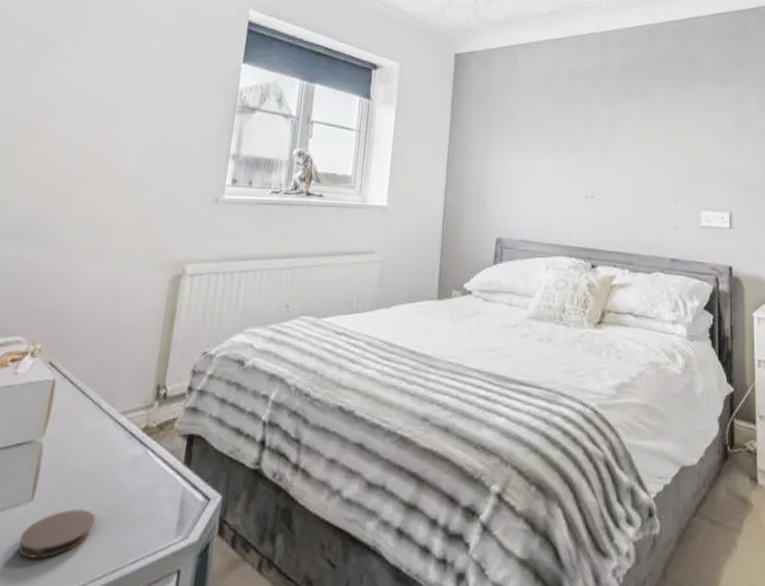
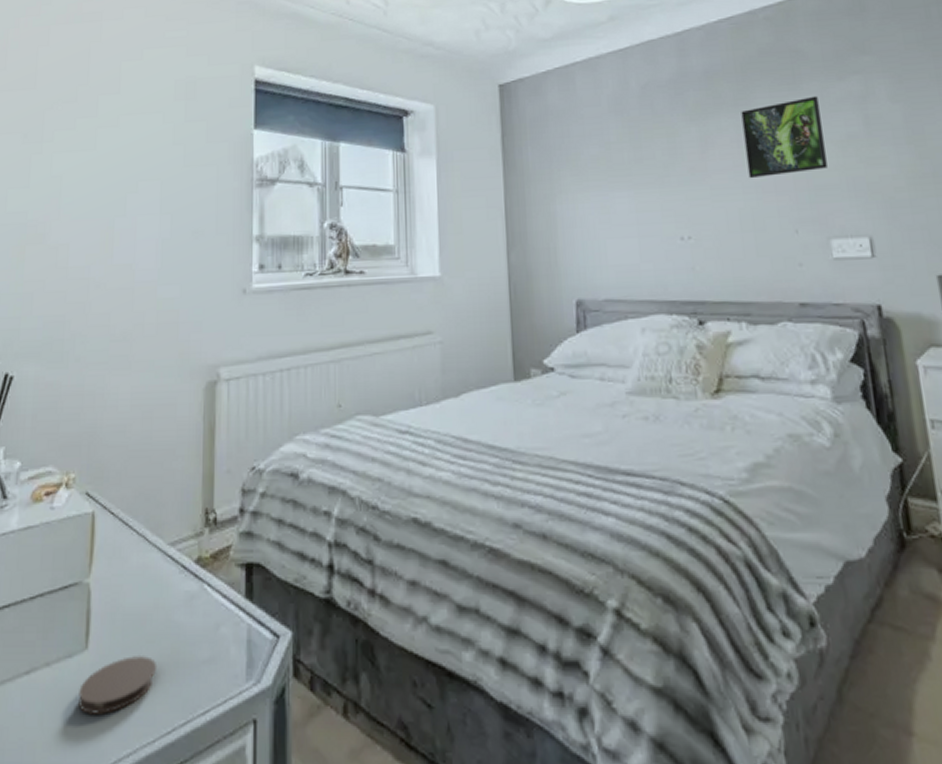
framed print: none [644,96,705,156] -> present [741,95,828,179]

